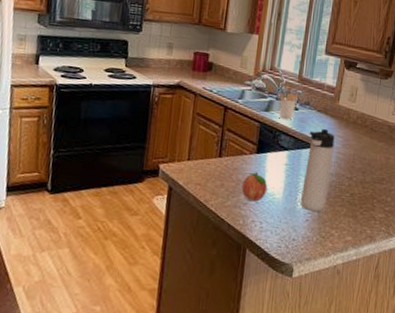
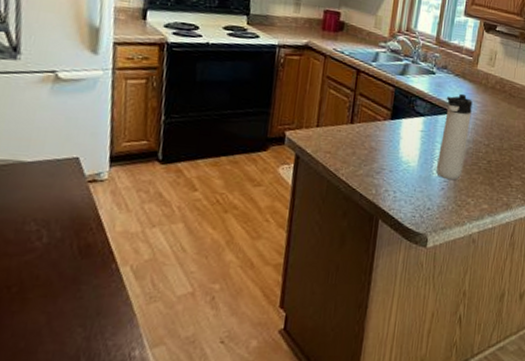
fruit: present [241,171,268,202] -> none [374,138,402,170]
utensil holder: present [279,92,299,120] -> none [415,55,437,85]

